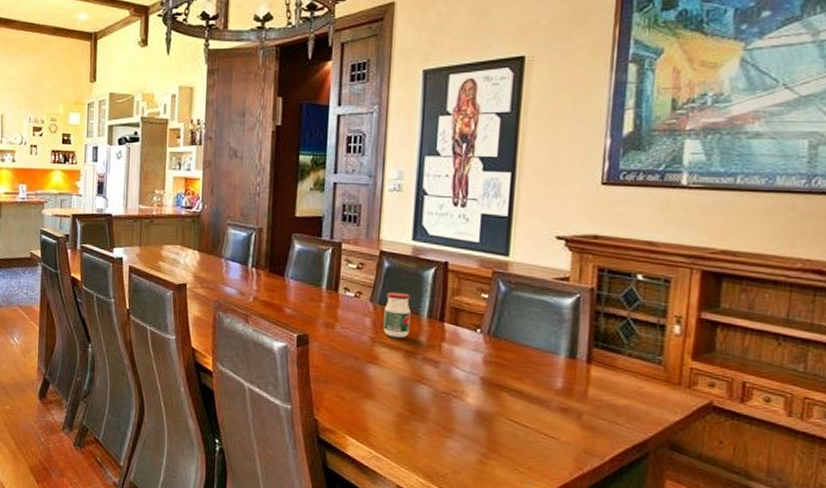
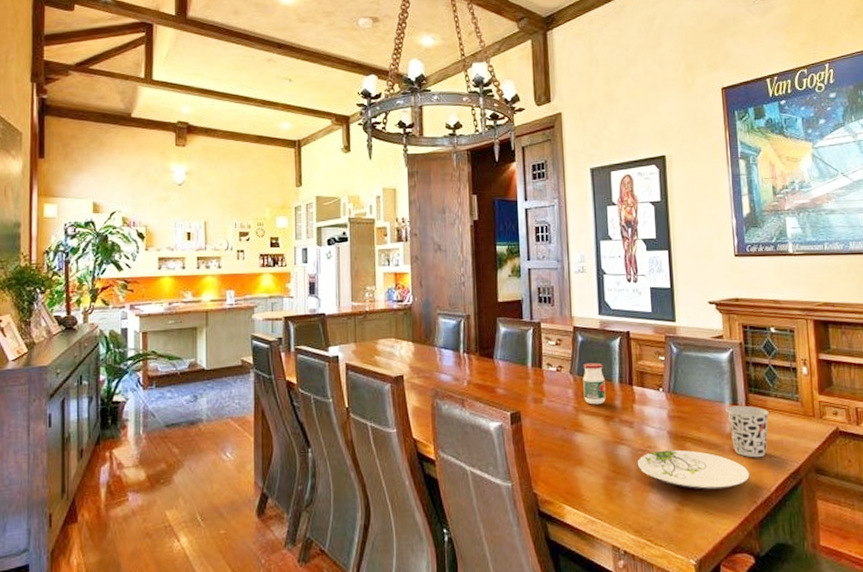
plate: none [437,396,580,449] -> present [637,449,751,490]
cup: none [559,359,618,422] -> present [726,405,770,458]

